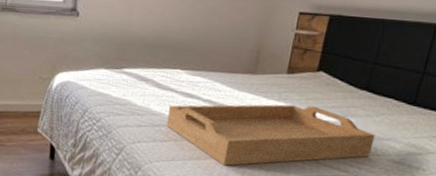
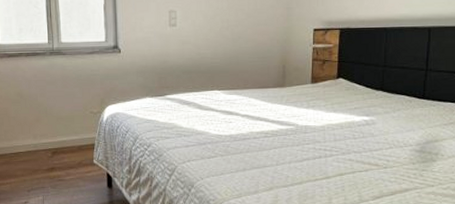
serving tray: present [166,104,376,166] -> none [211,109,396,173]

